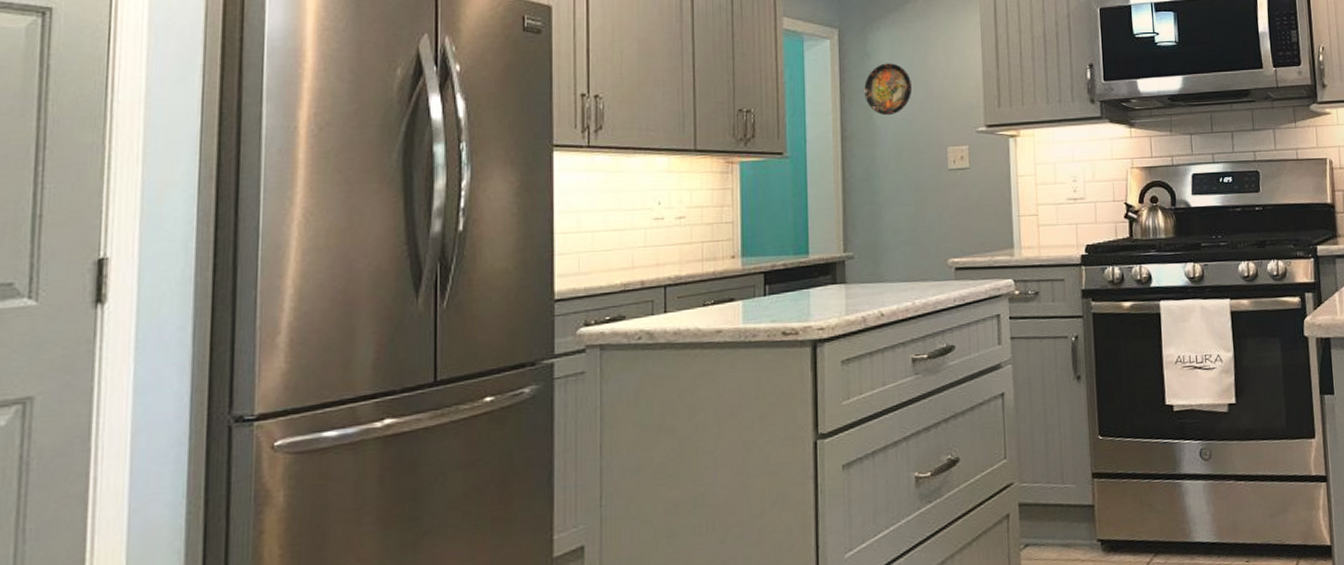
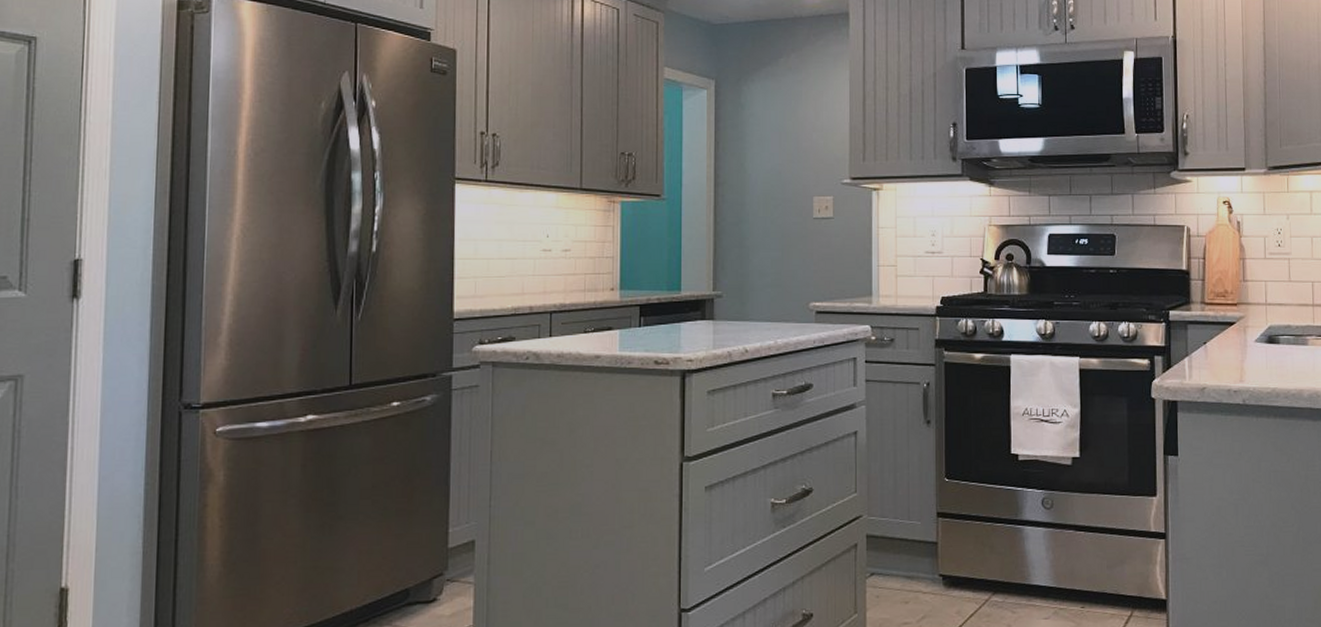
decorative plate: present [864,63,913,116] -> none [737,114,783,164]

